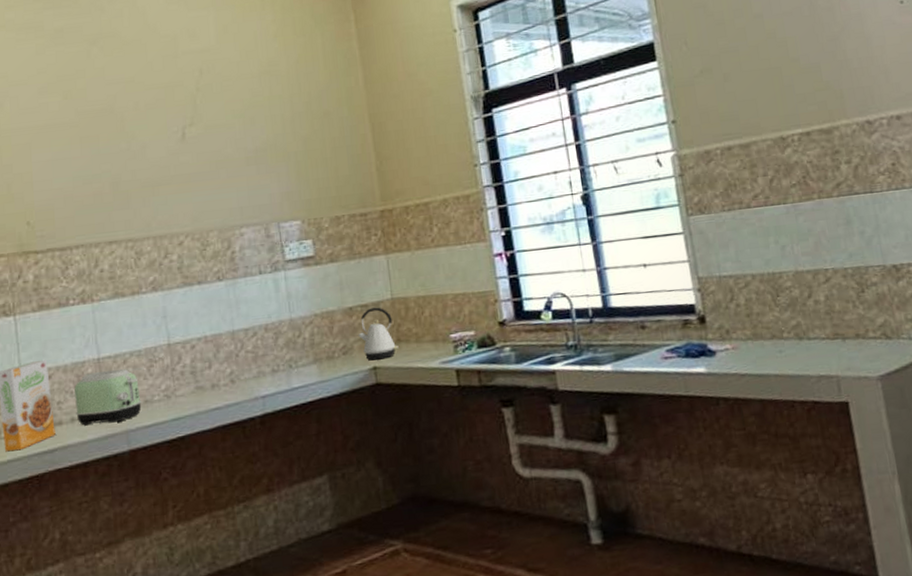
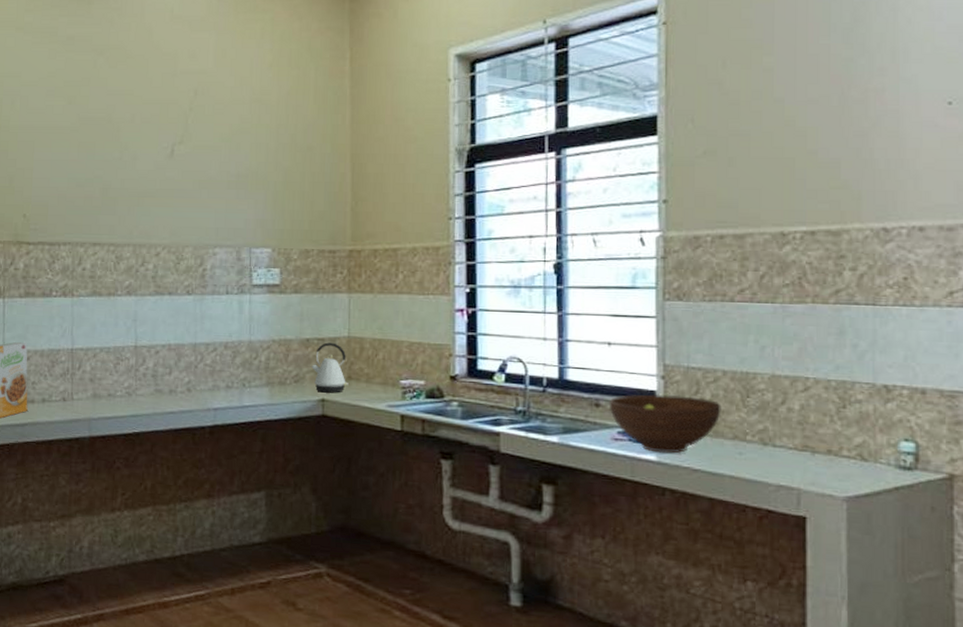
toaster: present [74,369,142,426] -> none [47,361,105,411]
fruit bowl: none [653,304,758,364] -> present [609,394,722,454]

